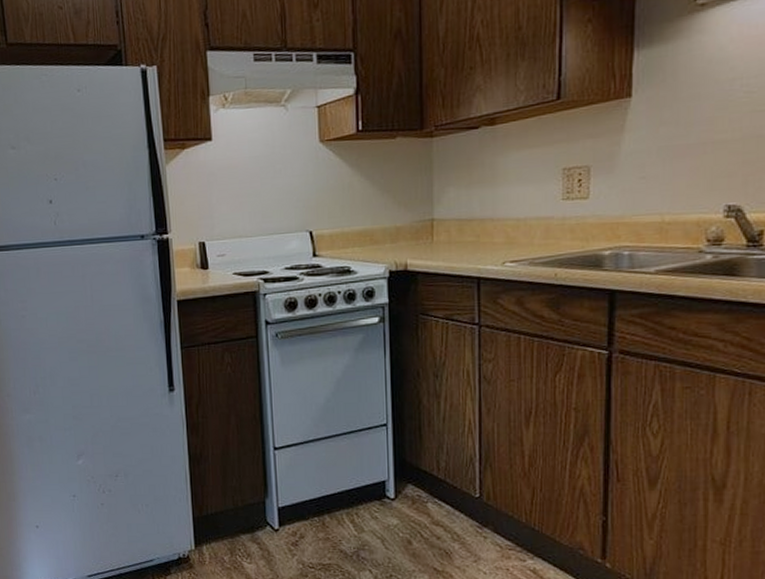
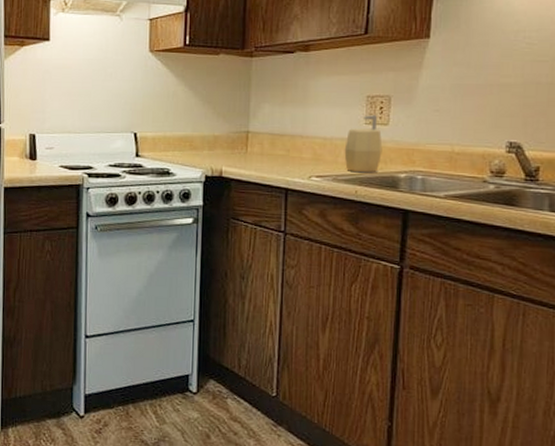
soap dispenser: none [540,189,583,254] -> present [344,115,383,173]

